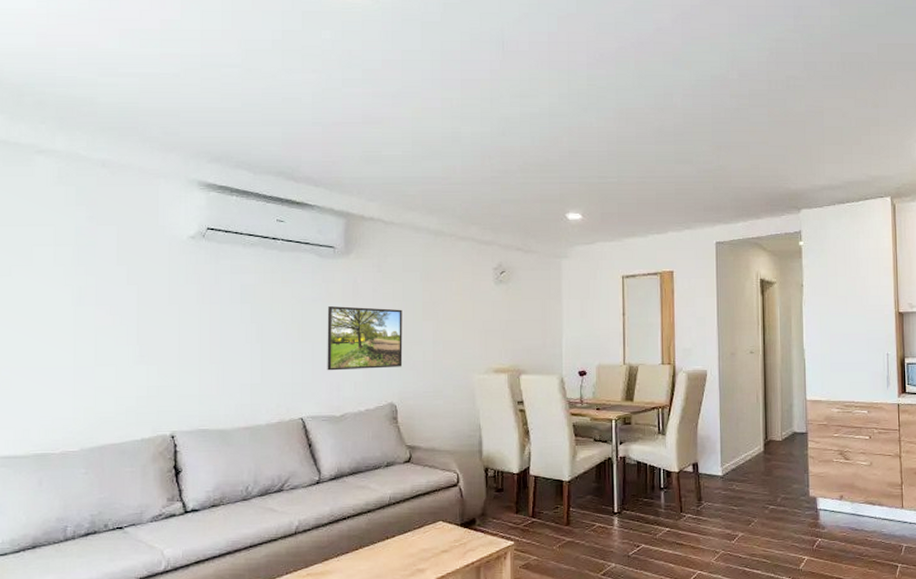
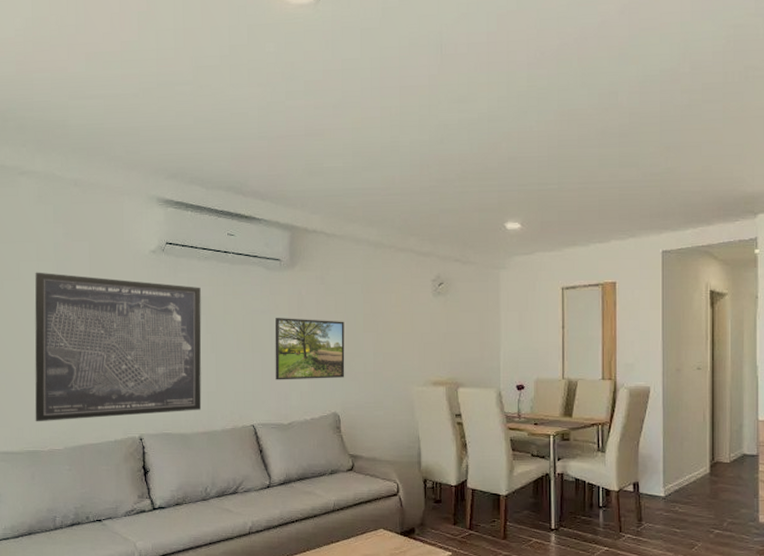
wall art: none [45,257,246,422] -> present [35,272,202,422]

